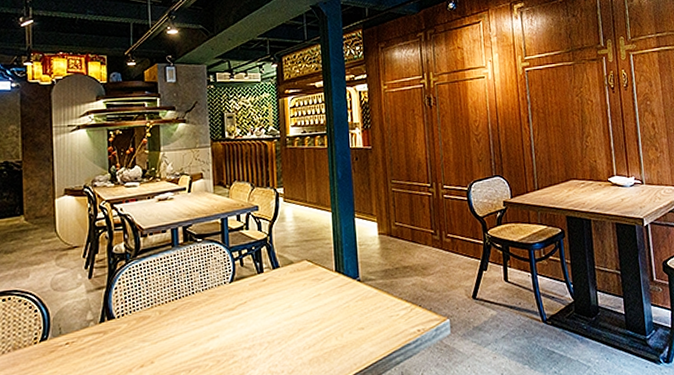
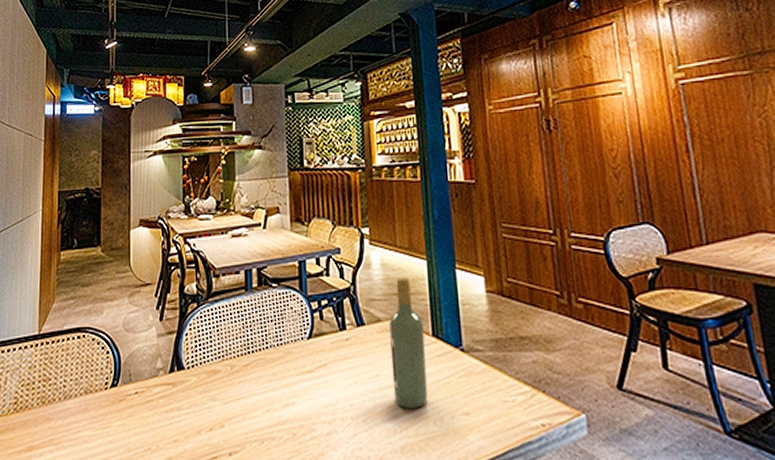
wine bottle: none [300,226,331,331] -> present [389,277,428,410]

